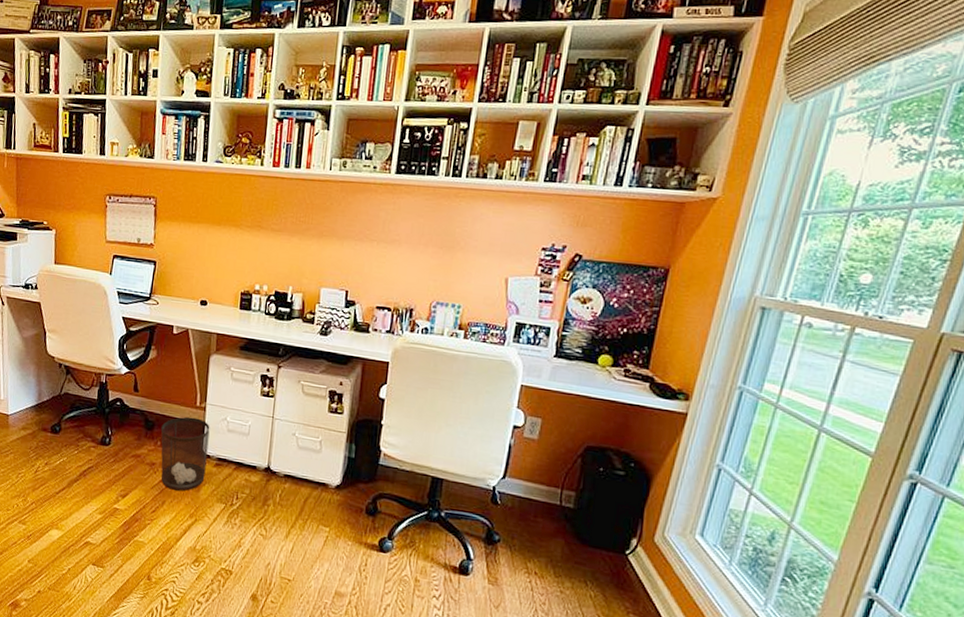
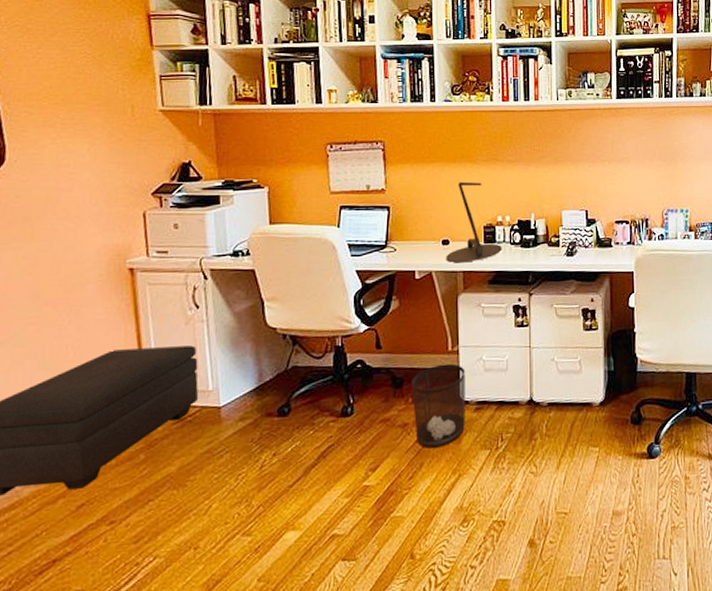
desk lamp: none [202,245,257,326] -> present [446,181,502,263]

